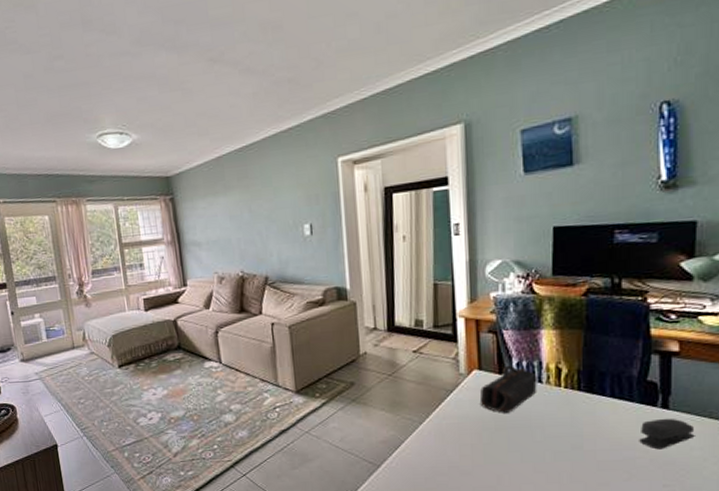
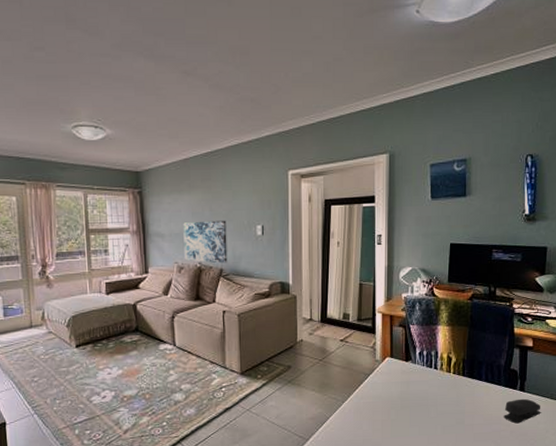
wall art: none [220,221,273,271] -> present [183,220,228,264]
pencil case: present [479,365,537,413] -> none [390,354,434,394]

